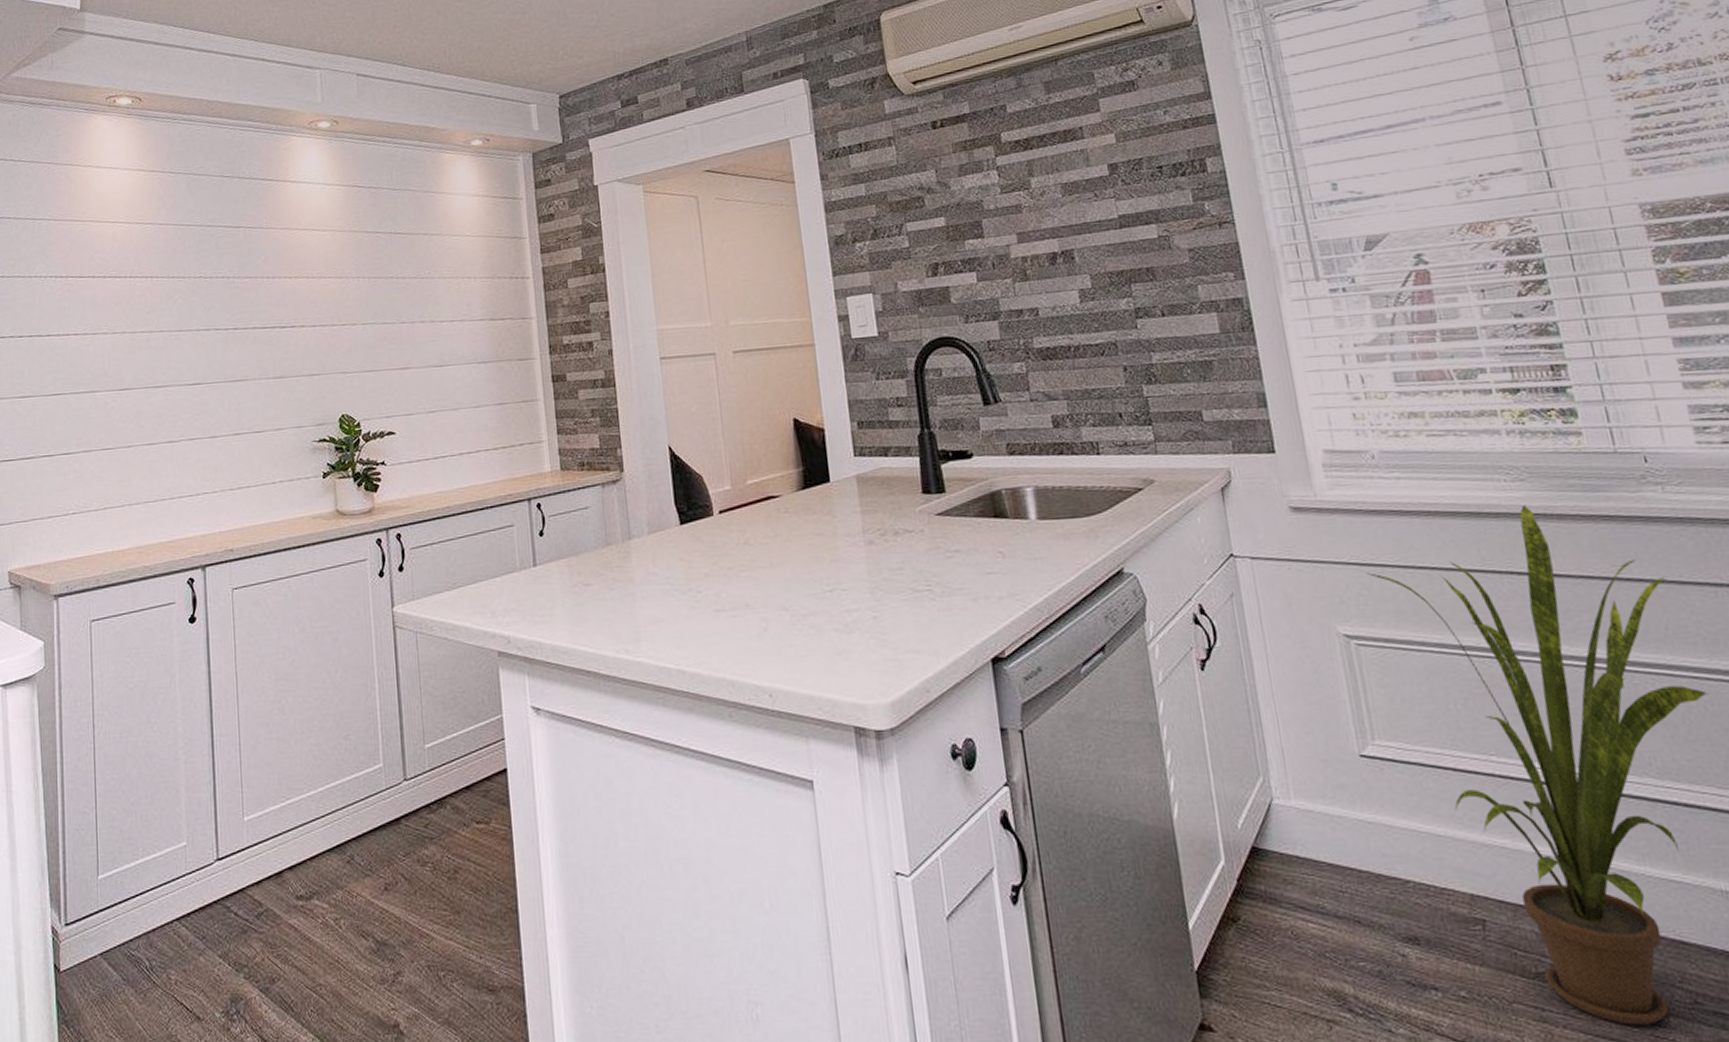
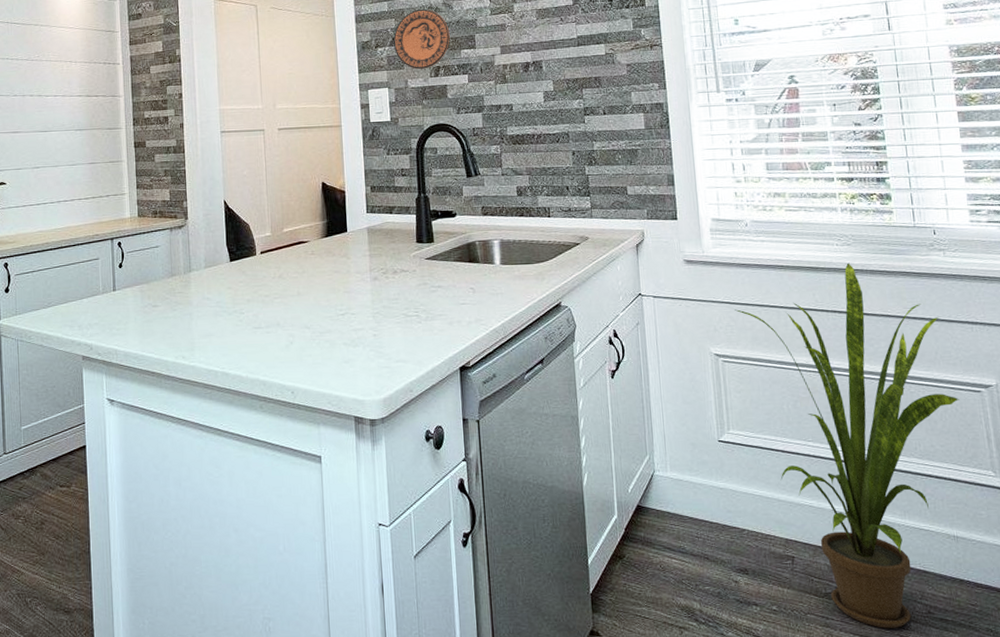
decorative plate: none [875,190,950,268] -> present [393,9,450,69]

